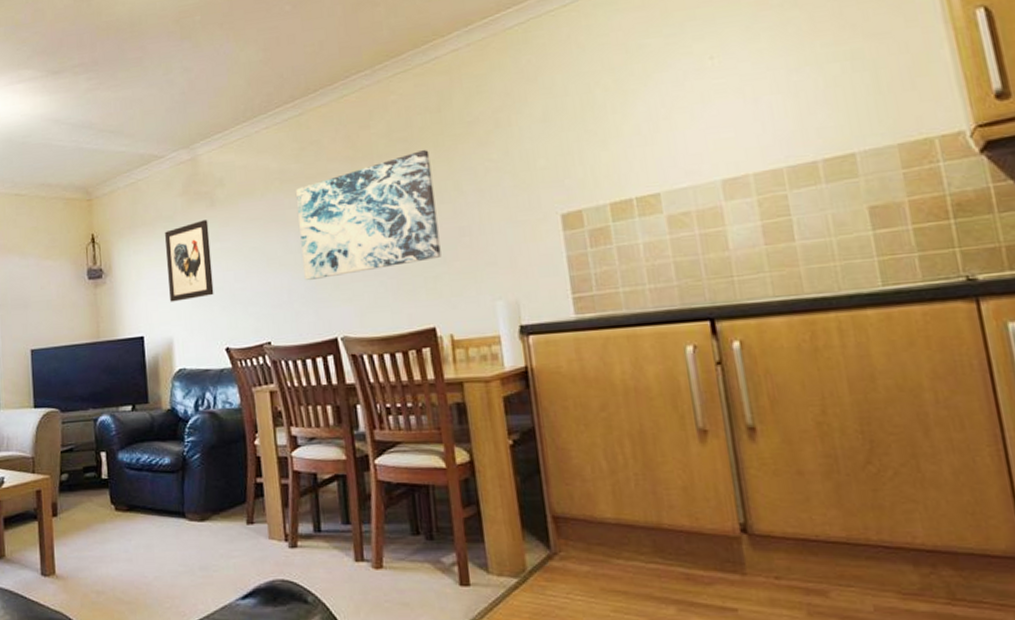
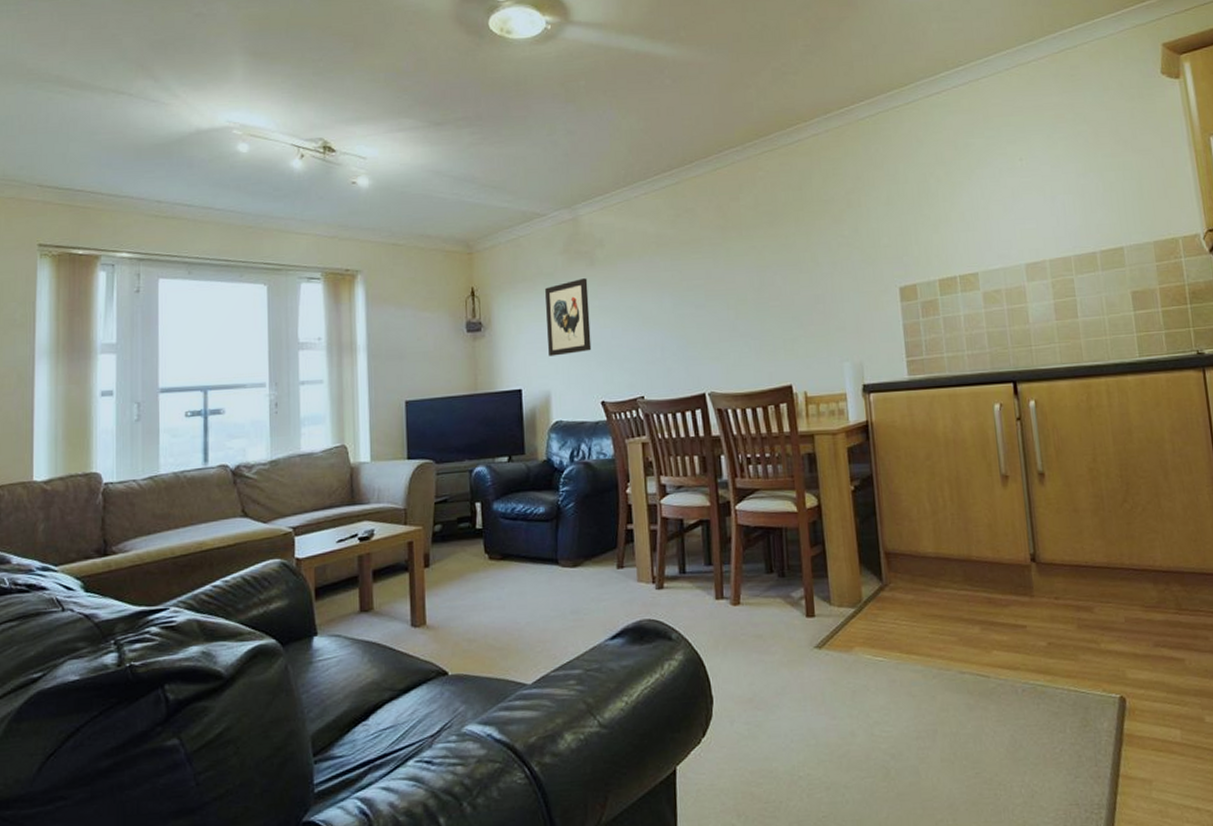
wall art: present [296,149,442,280] -> none [671,223,799,339]

